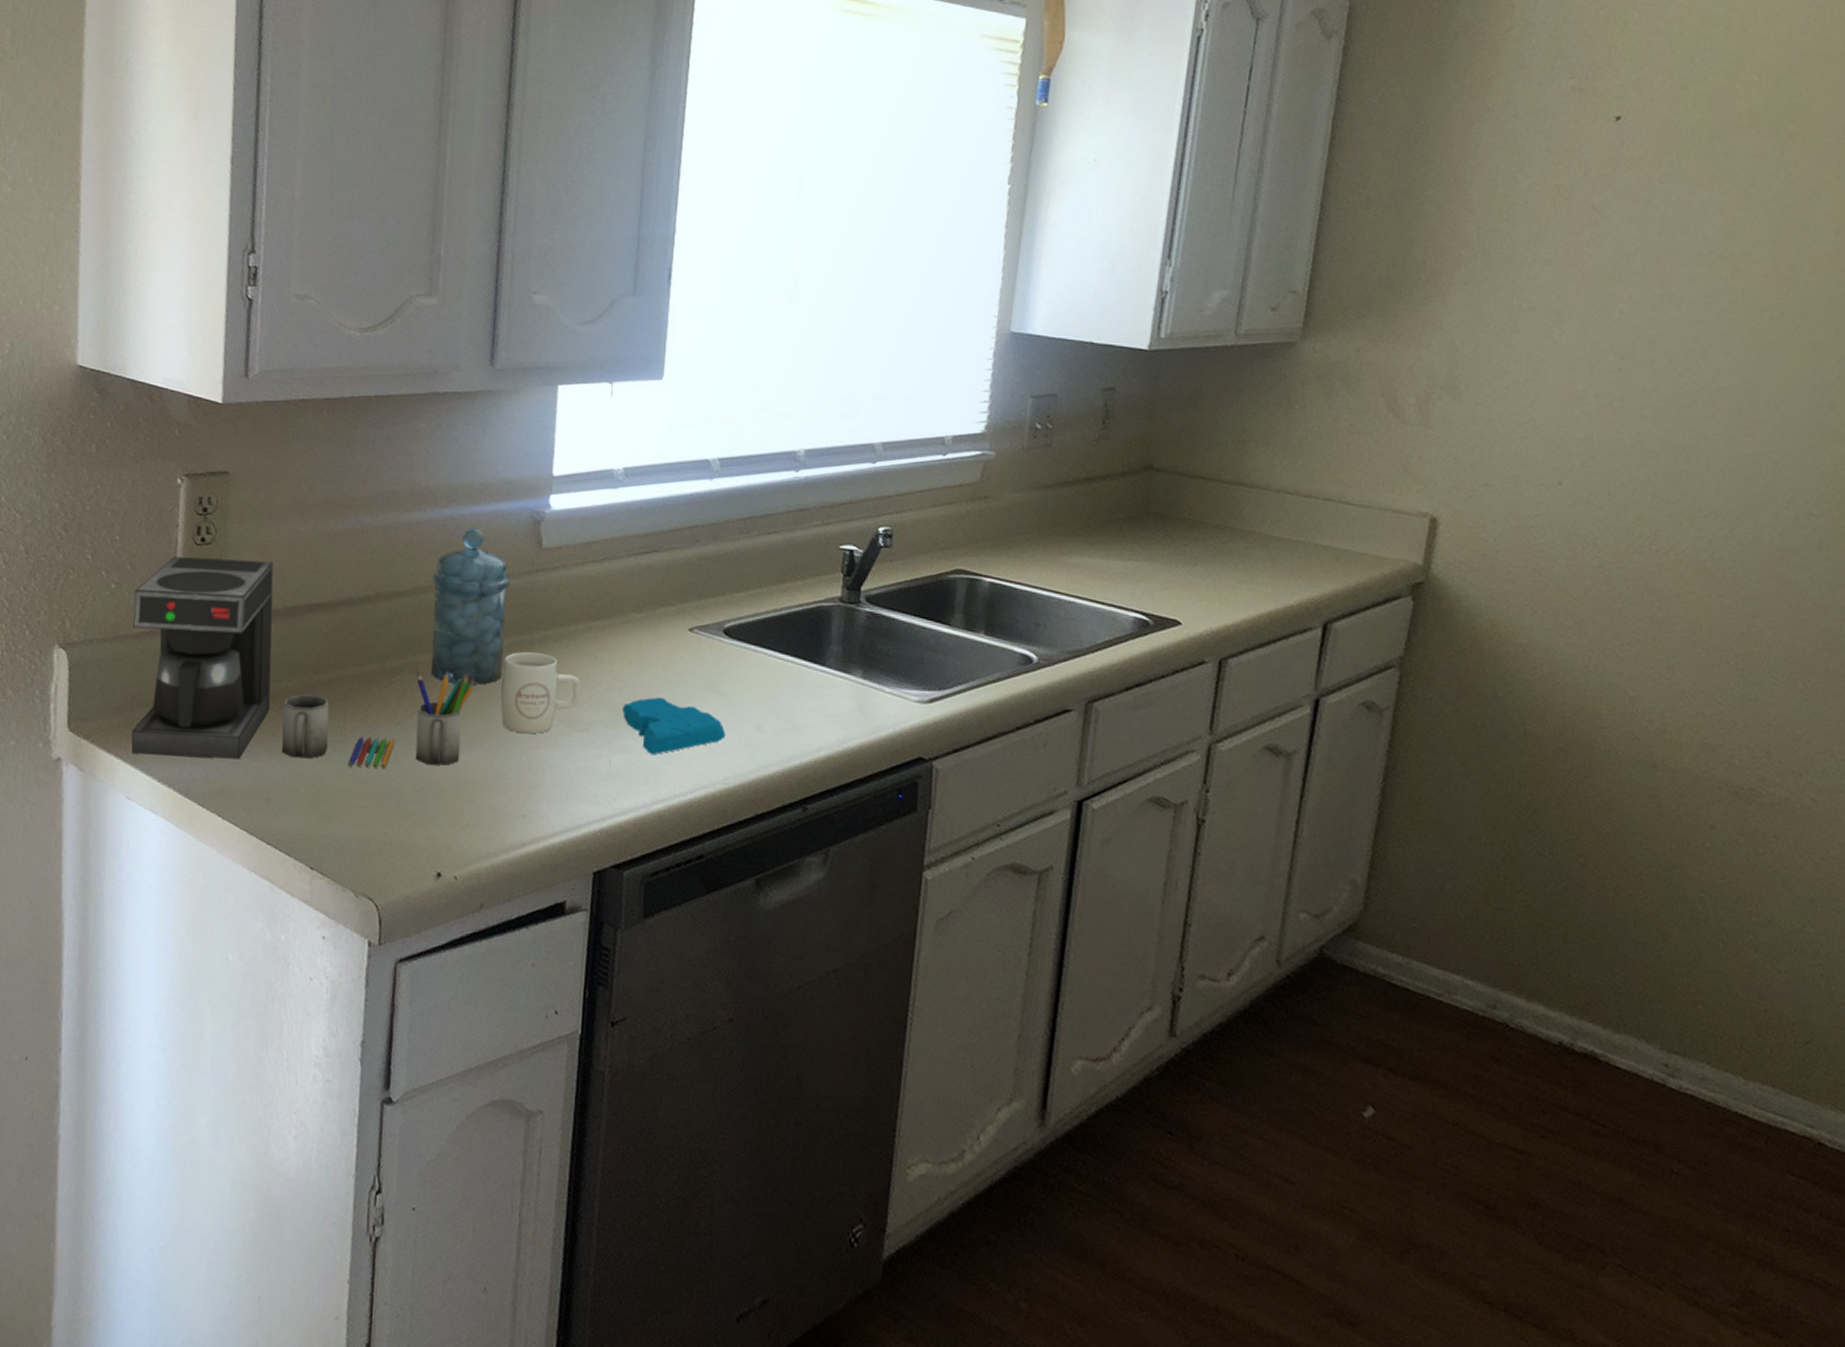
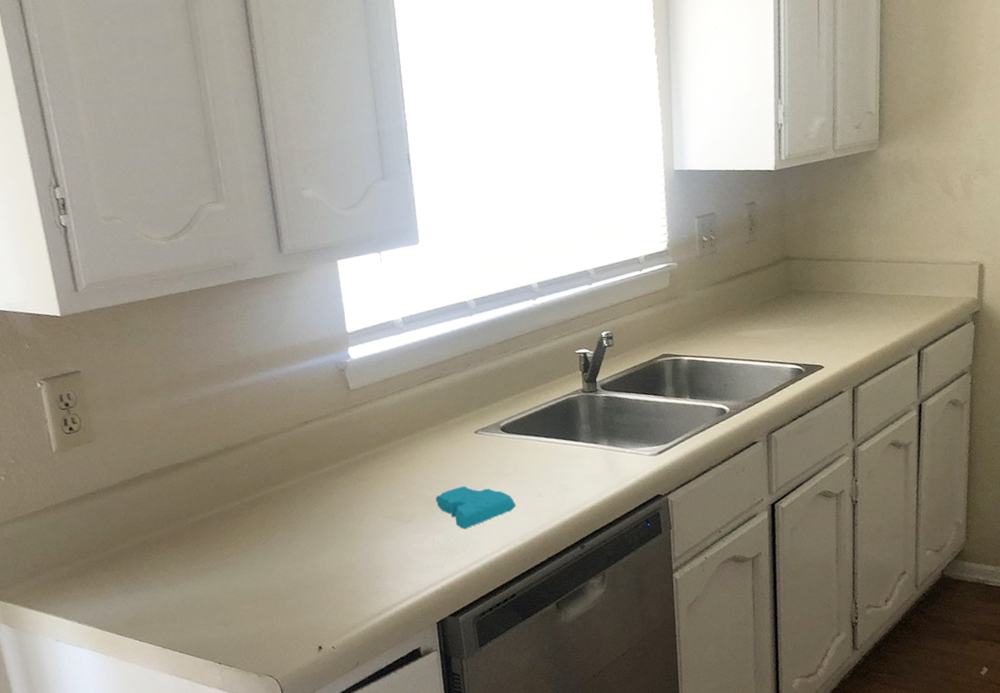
coffee maker: present [131,557,476,770] -> none [22,437,319,606]
canister: present [430,528,511,685] -> none [267,383,339,505]
mug: present [500,651,581,734] -> none [337,469,403,533]

